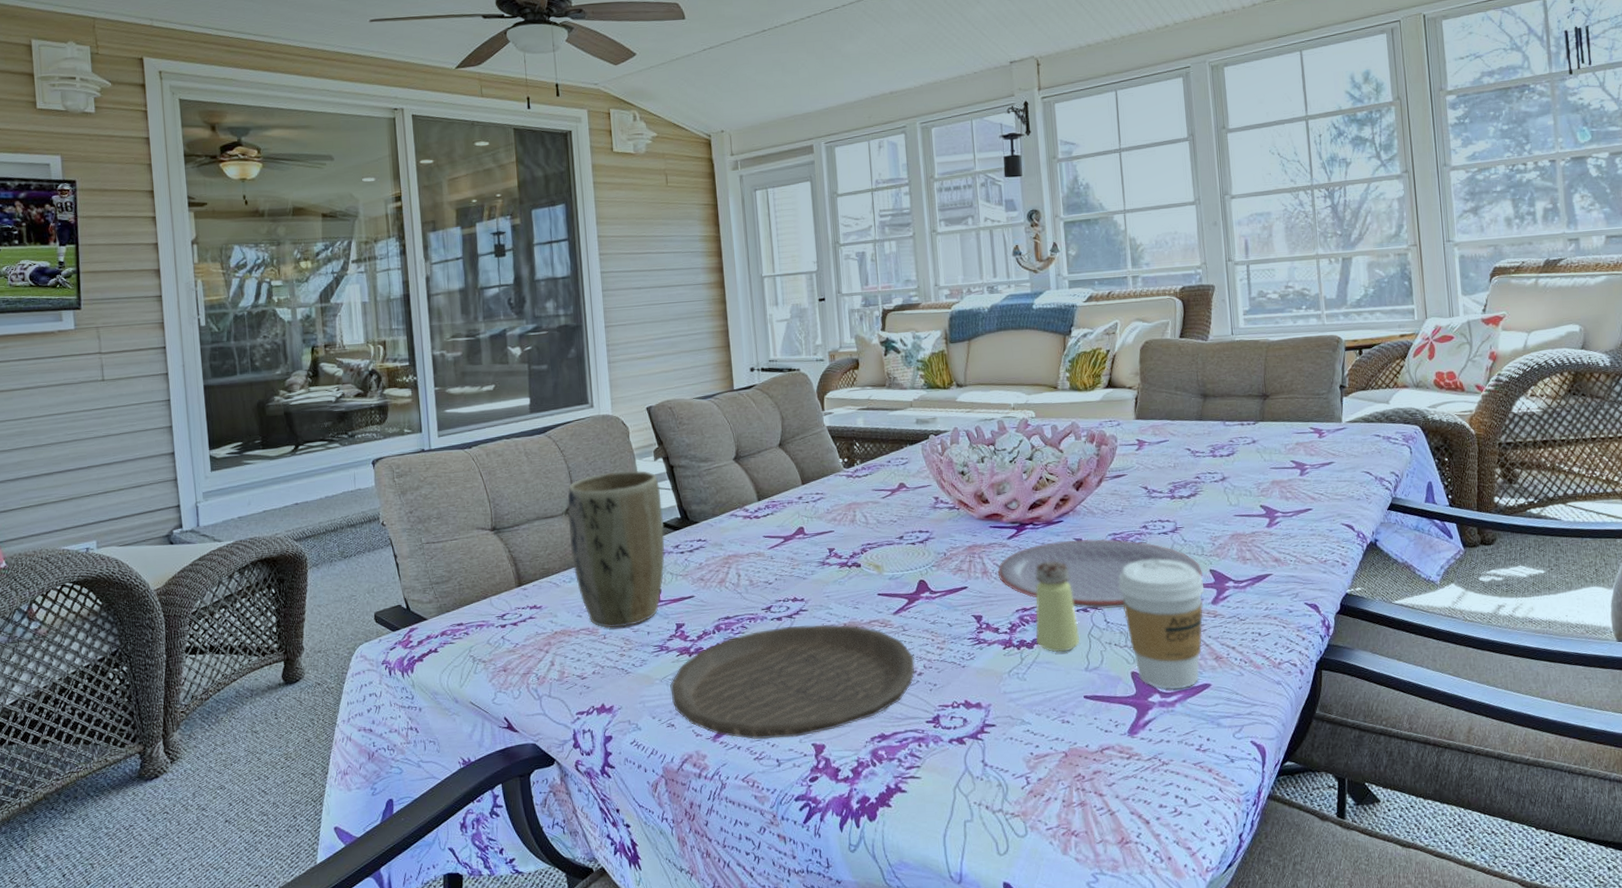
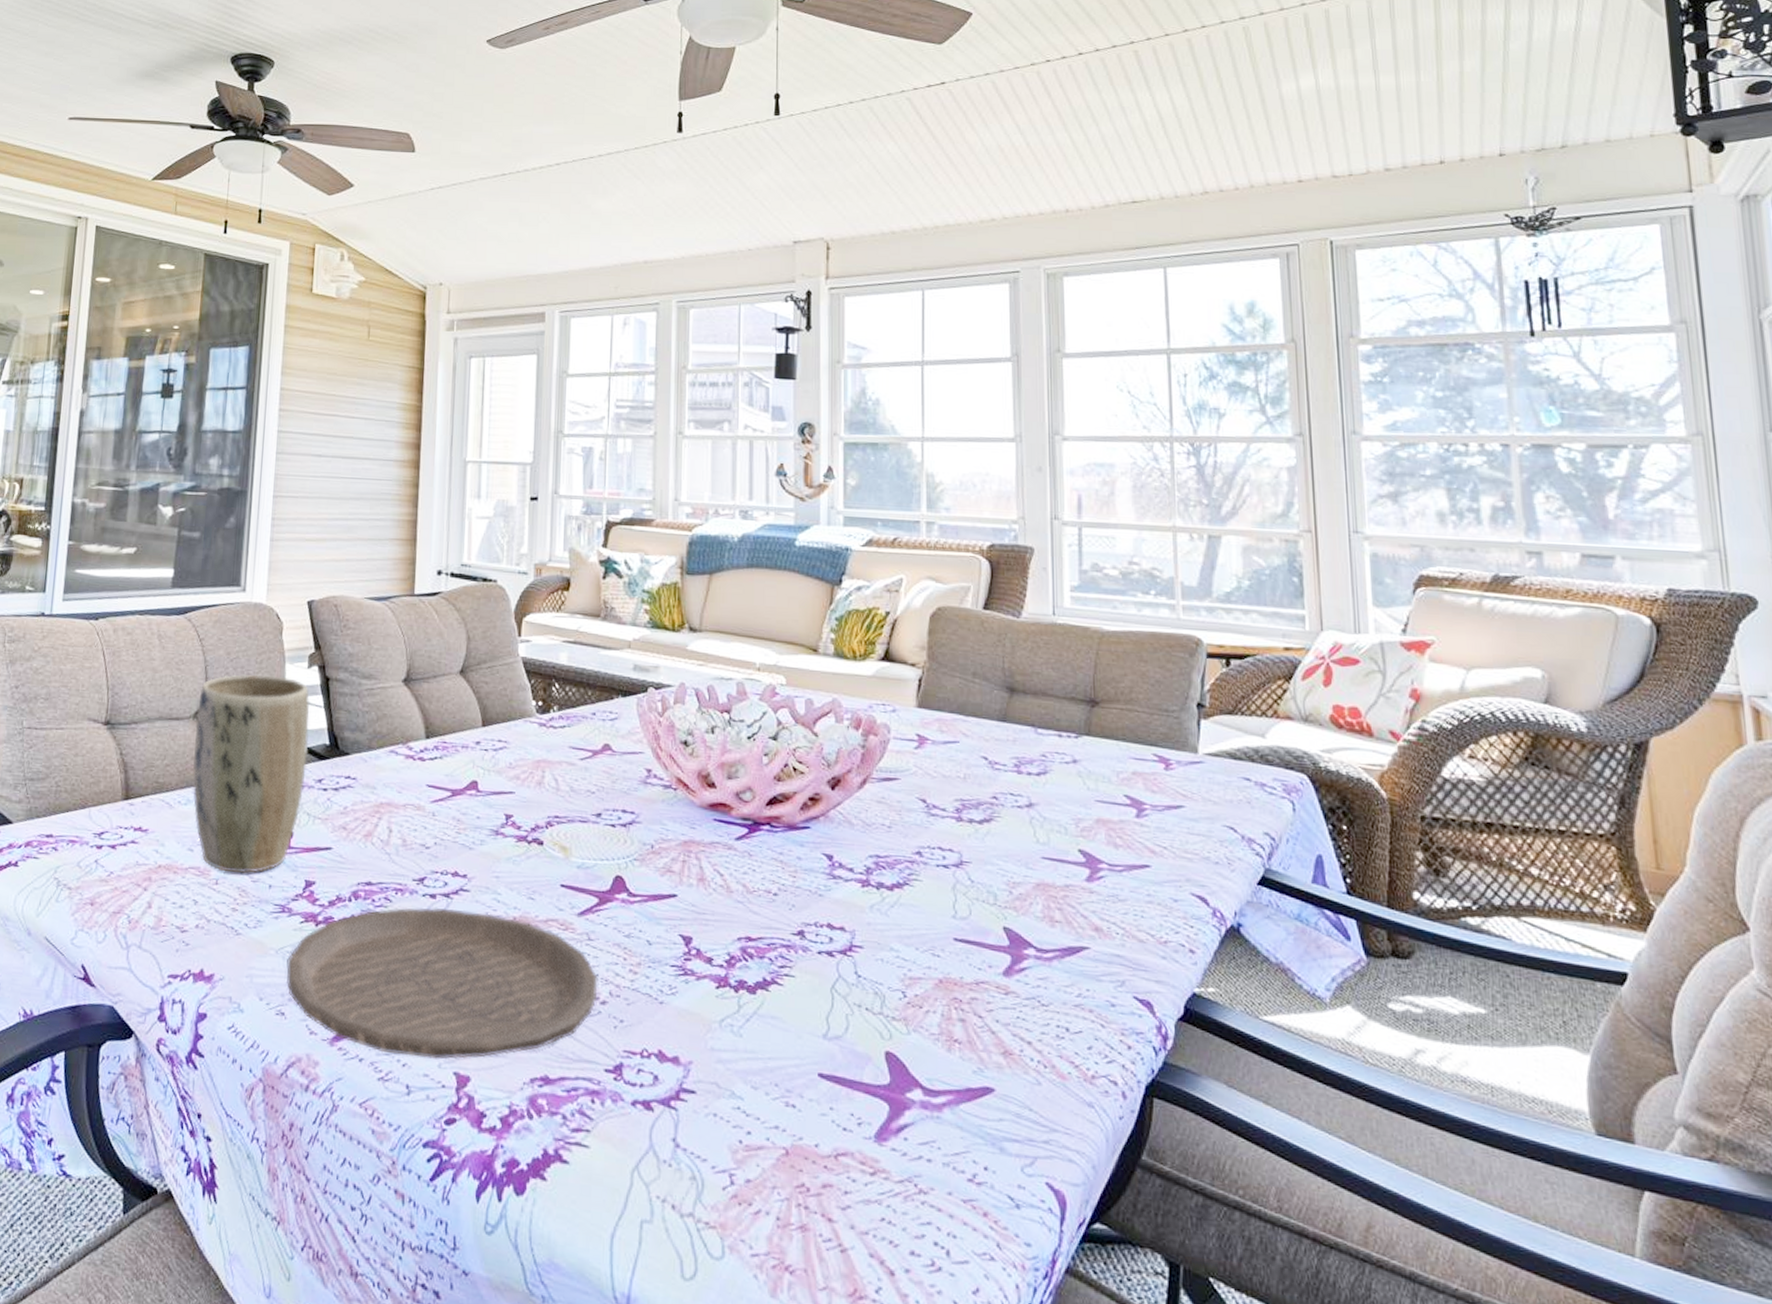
plate: present [997,539,1202,609] -> none [718,854,993,959]
saltshaker: present [1035,561,1080,652] -> none [760,878,819,1007]
coffee cup: present [1118,559,1205,690] -> none [878,897,995,1088]

